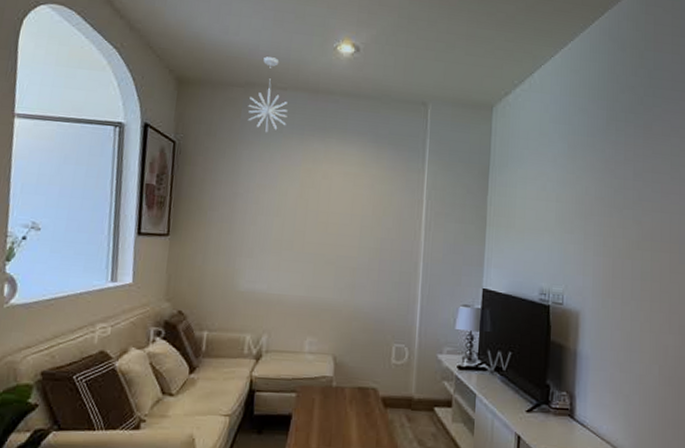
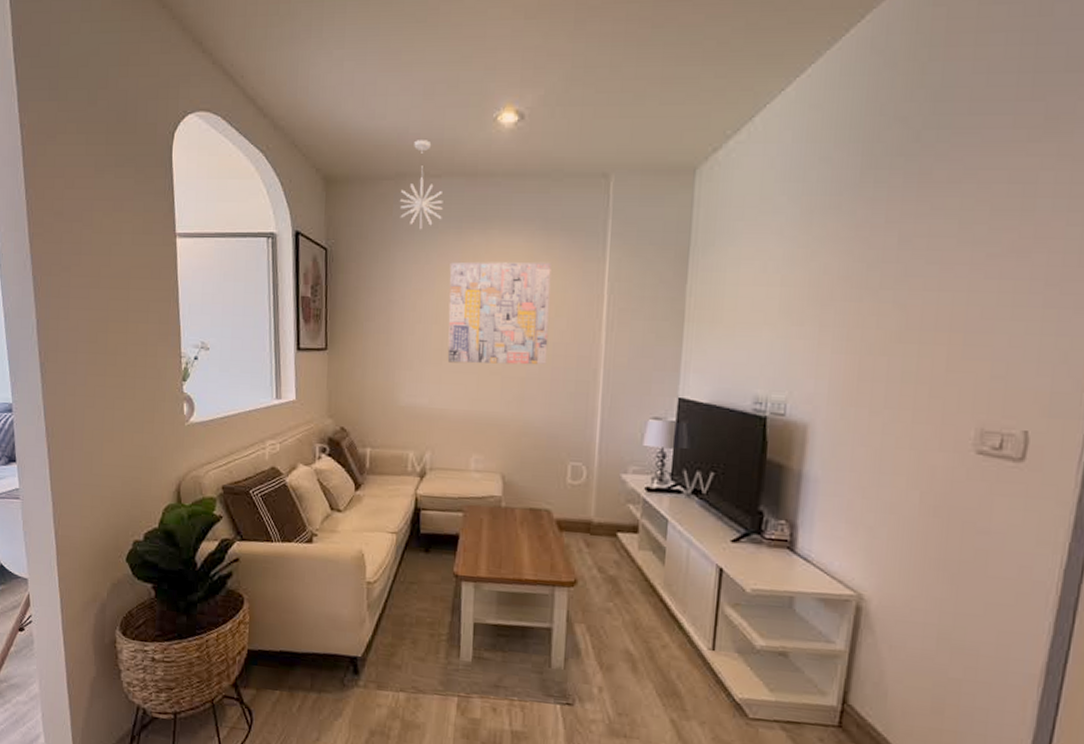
wall art: none [287,163,381,257] -> present [447,261,552,365]

